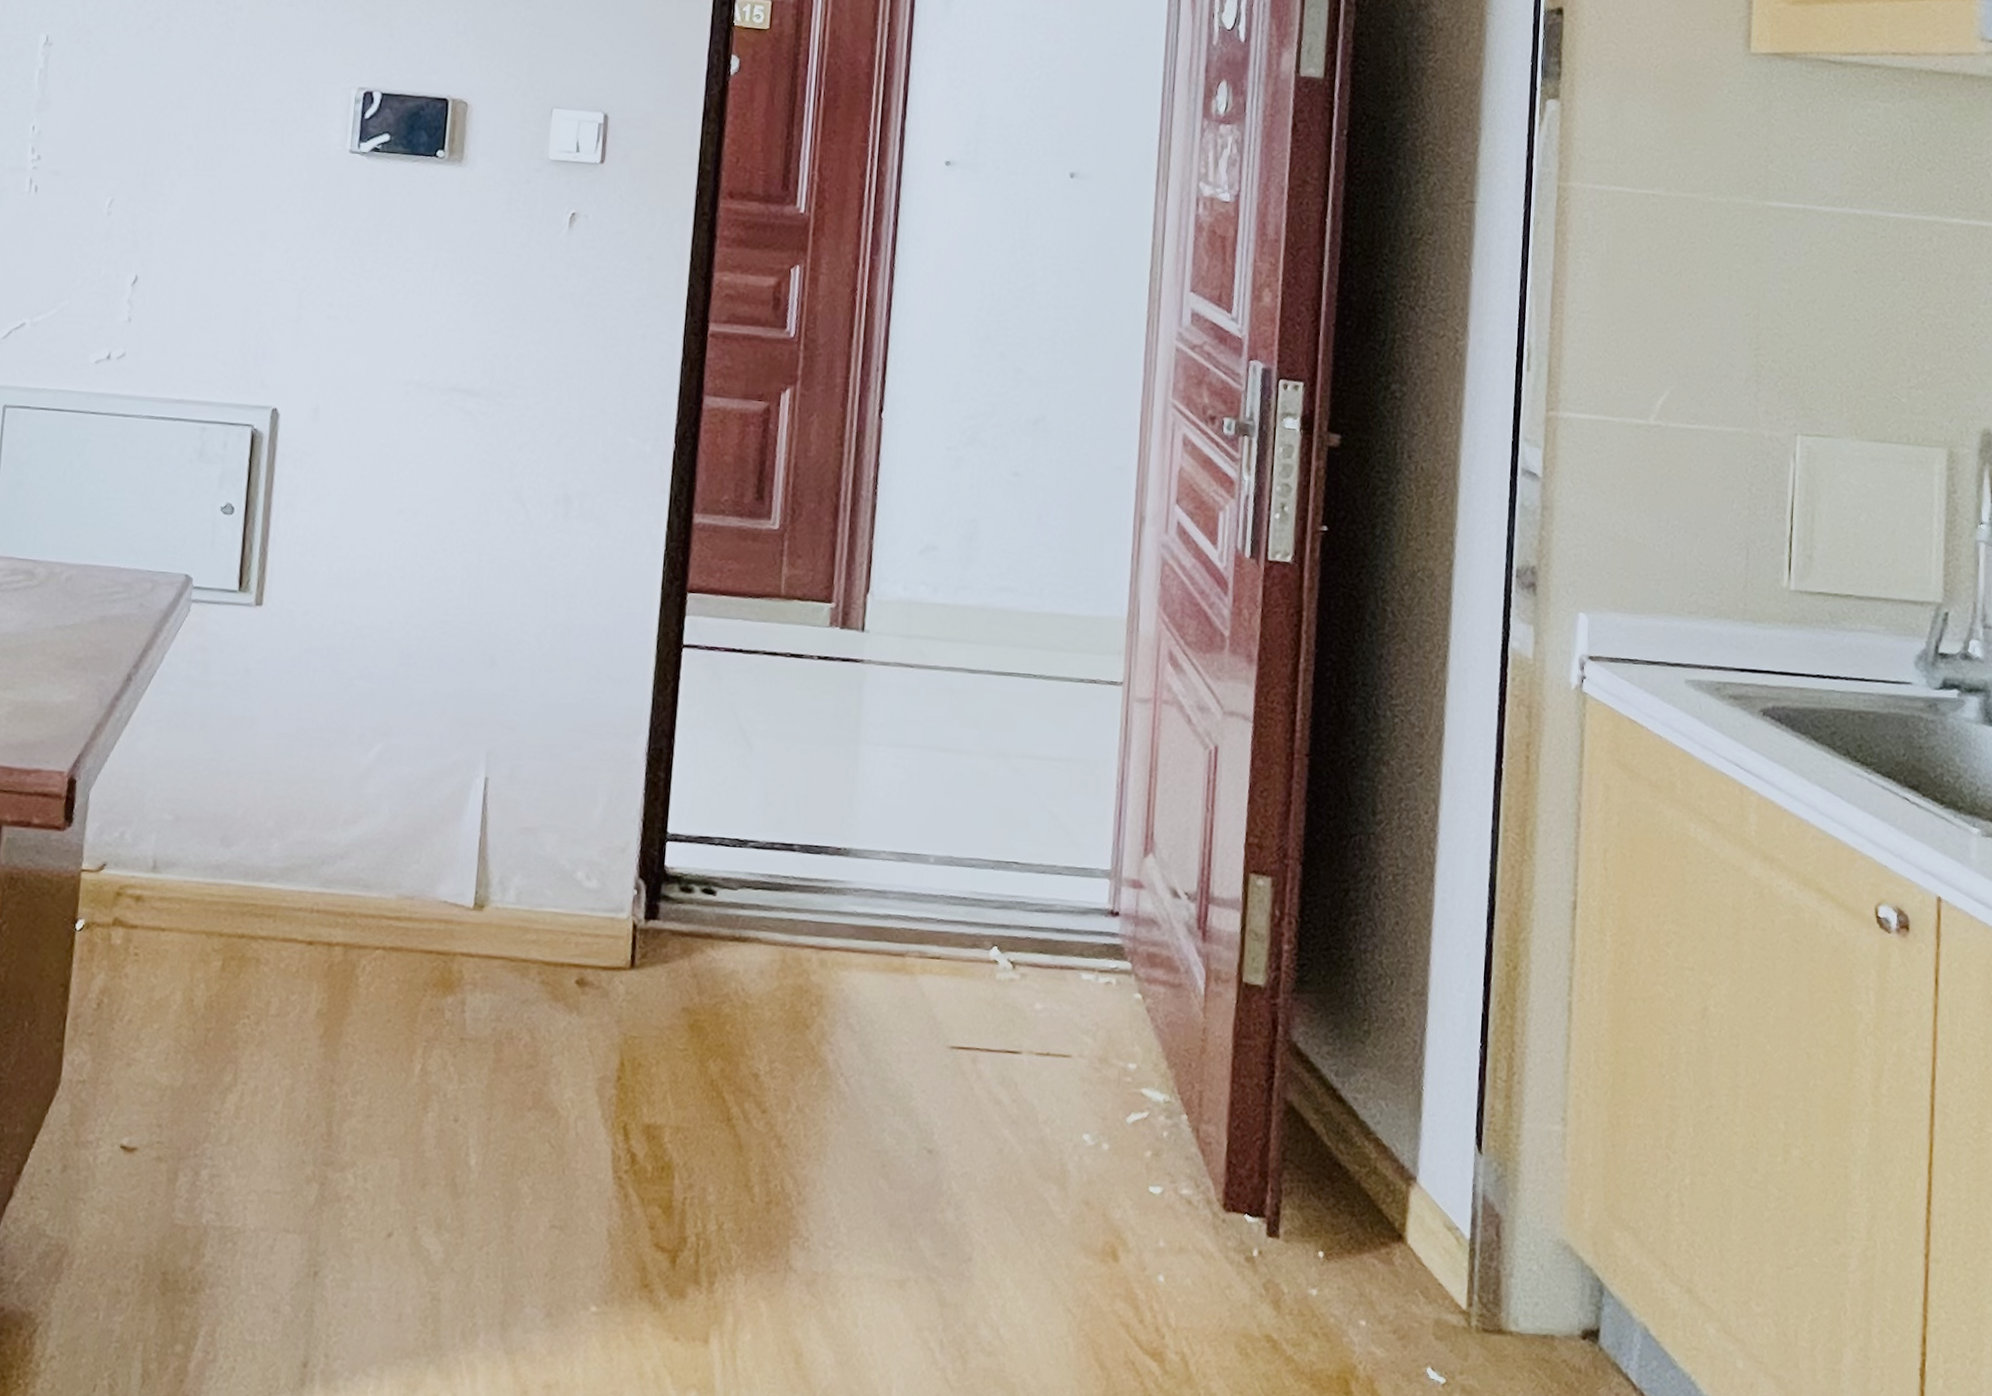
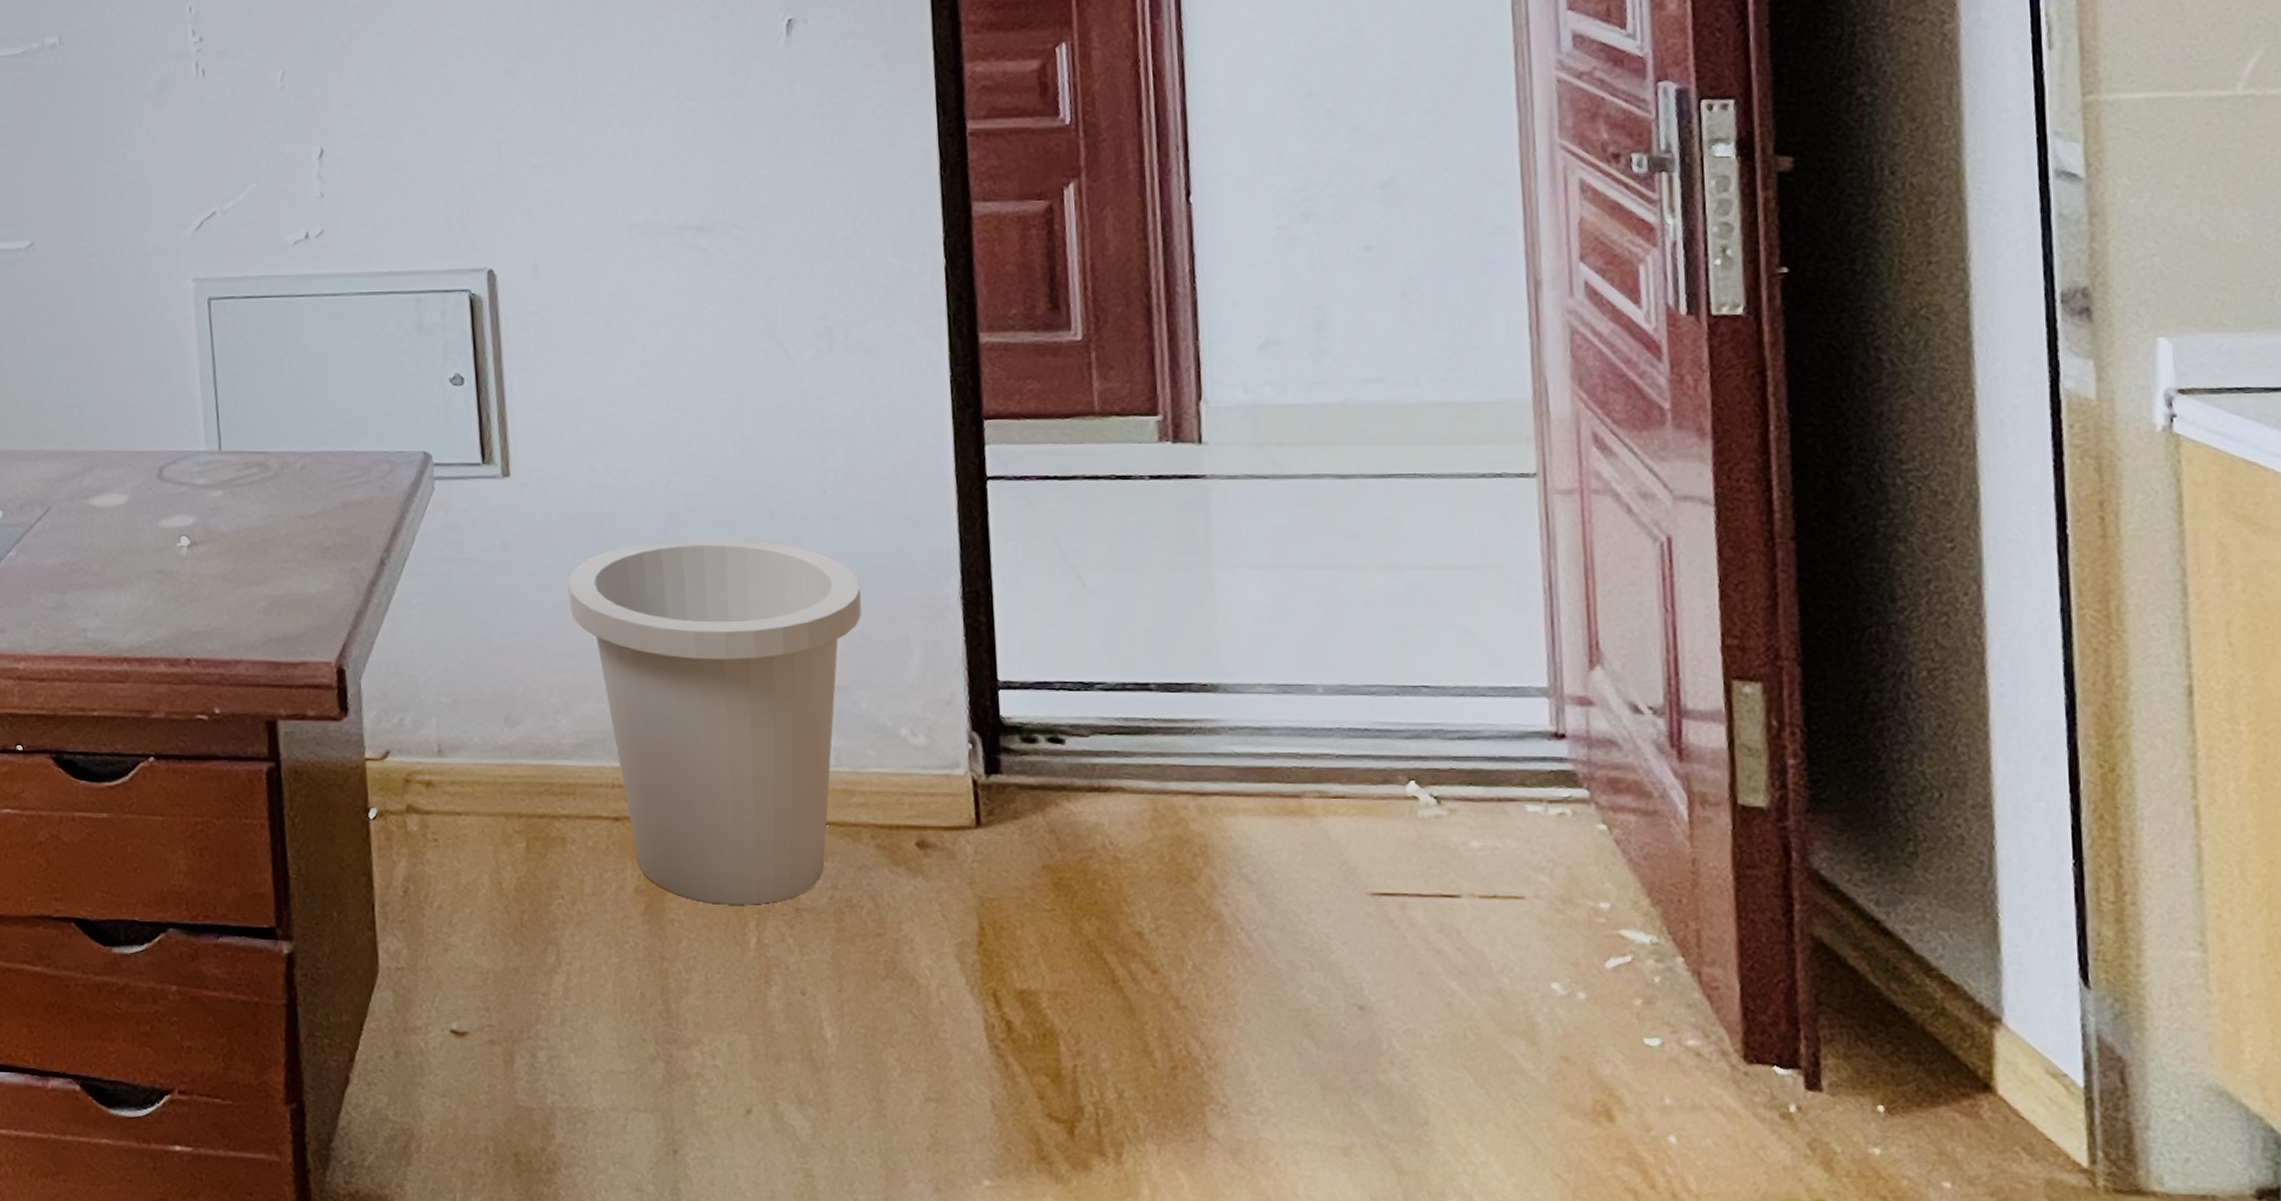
trash can: none [298,678,562,1033] -> present [568,539,862,905]

